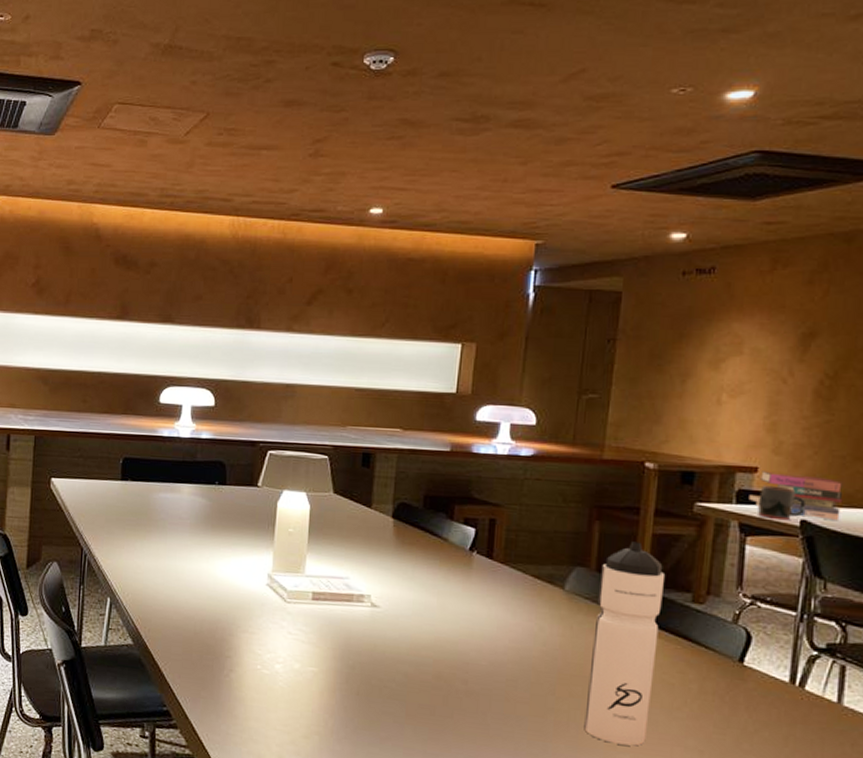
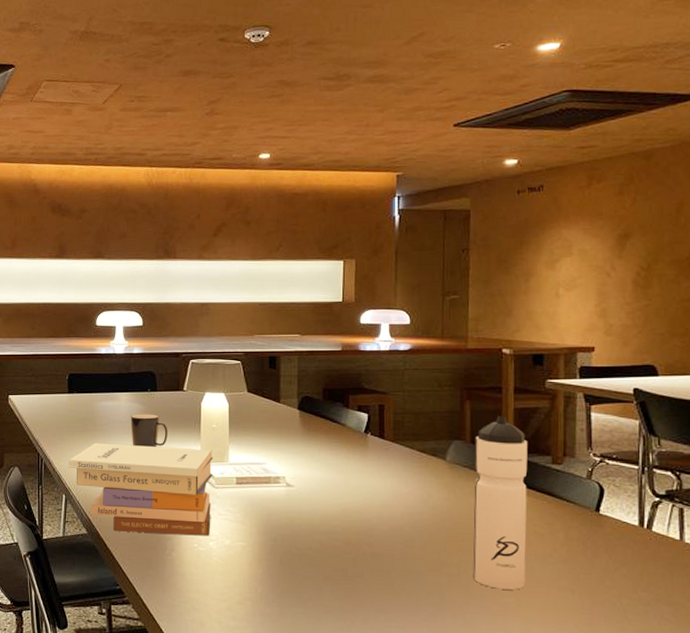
books: none [115,540,288,658] -> present [68,443,214,536]
mug: none [192,509,236,551] -> present [130,414,168,448]
books: present [748,471,844,521] -> none [589,350,666,388]
mug: present [758,485,807,521] -> none [598,361,637,390]

